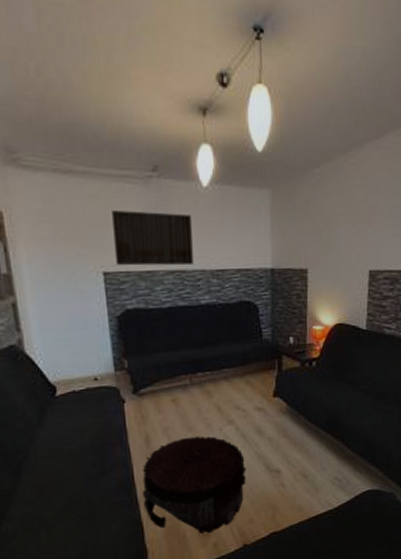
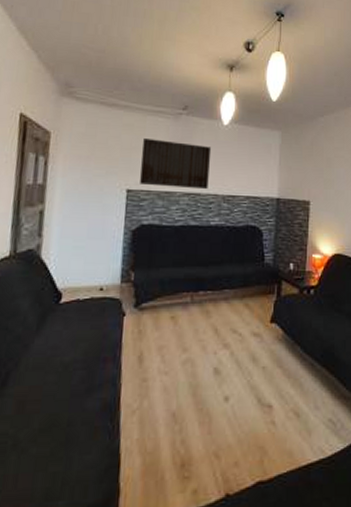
pouf: present [142,436,247,534] -> none [125,358,238,475]

